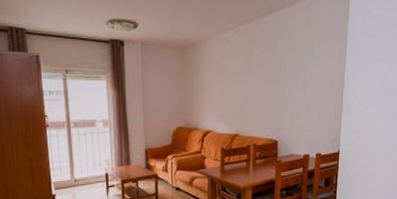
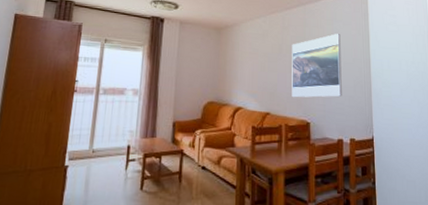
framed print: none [260,43,315,118] -> present [292,34,342,98]

